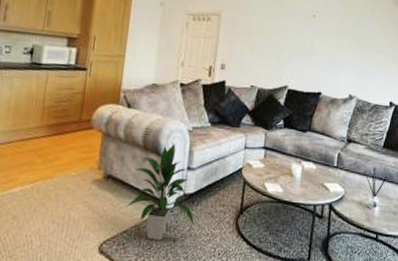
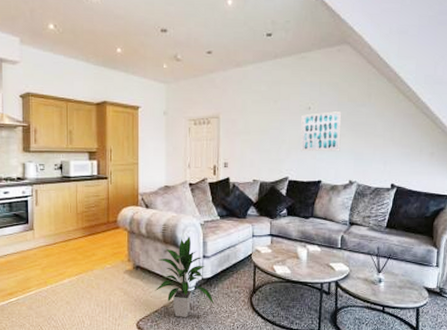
wall art: none [302,21,346,64] -> present [300,111,342,152]

